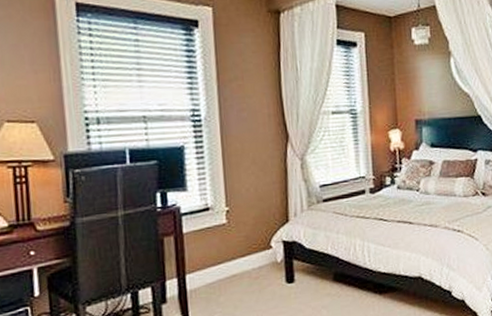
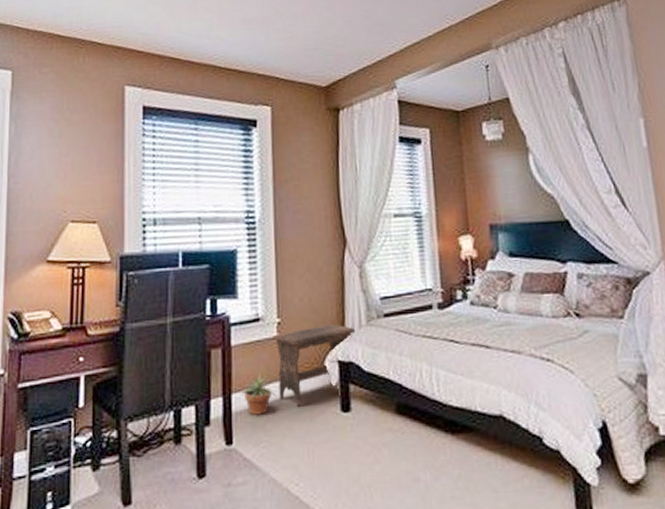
potted plant: none [195,255,226,292] -> present [242,372,275,415]
footstool: none [221,209,298,283] -> present [271,324,356,408]

